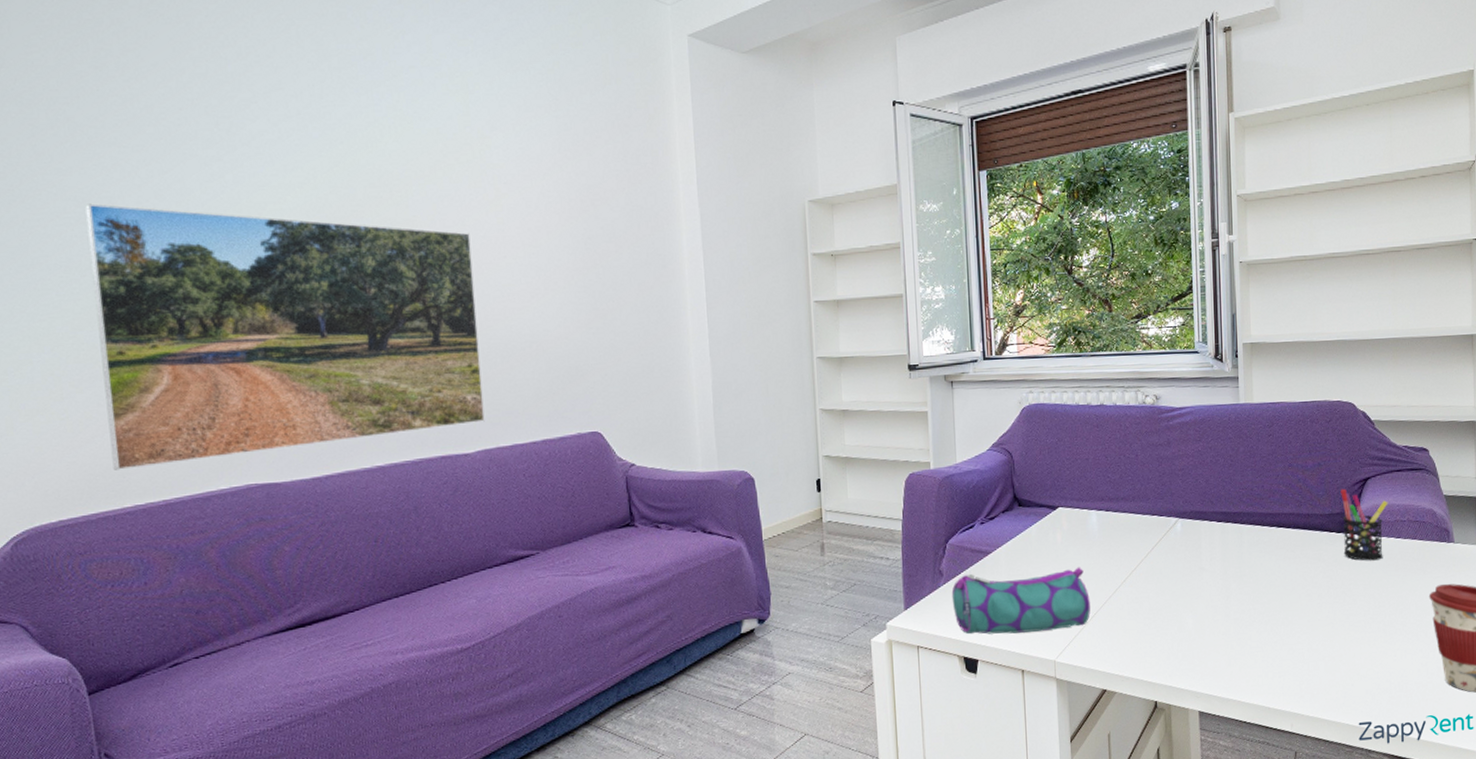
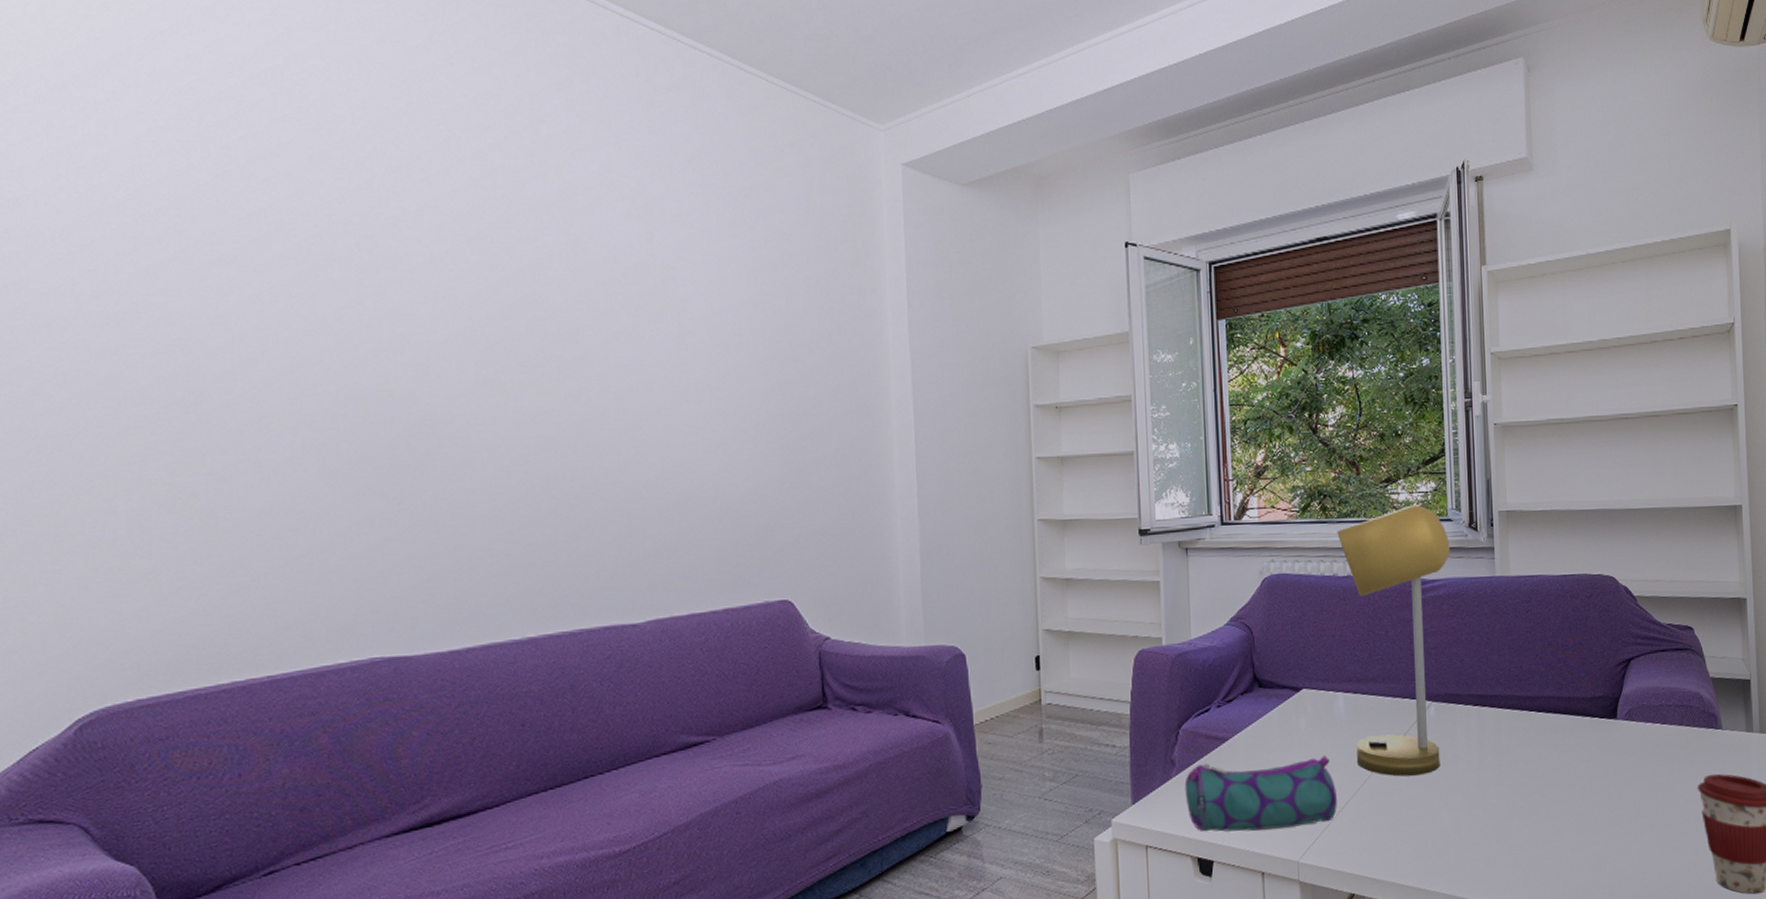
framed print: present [85,203,485,470] -> none [194,330,658,640]
desk lamp: none [1090,338,1197,586] -> present [1337,505,1451,777]
pen holder: present [1339,488,1388,561] -> none [1602,669,1653,749]

